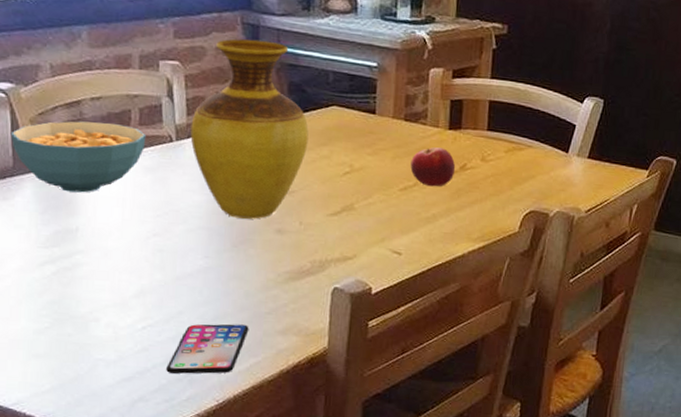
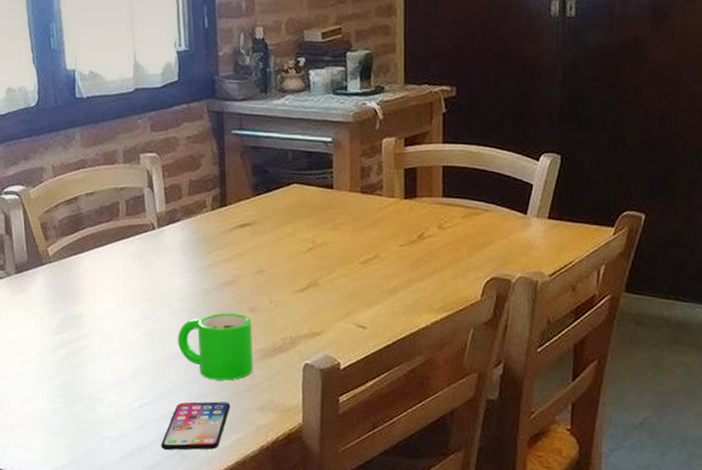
cereal bowl: present [10,121,147,193] -> none [24,215,133,282]
vase: present [190,38,309,219] -> none [170,126,273,299]
mug: none [193,233,279,303] -> present [178,313,253,381]
fruit: present [410,147,456,187] -> none [369,218,414,258]

